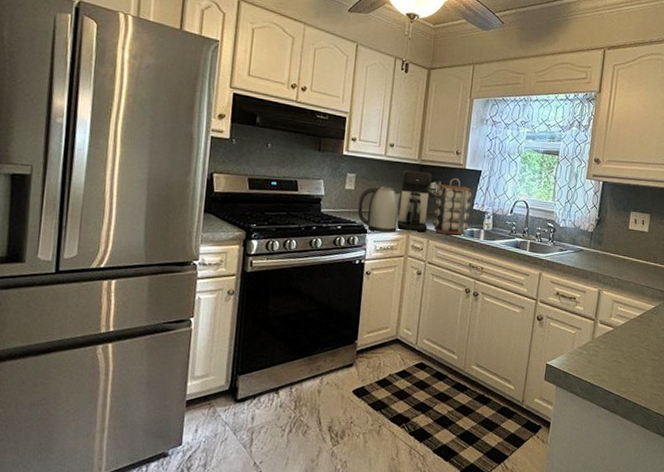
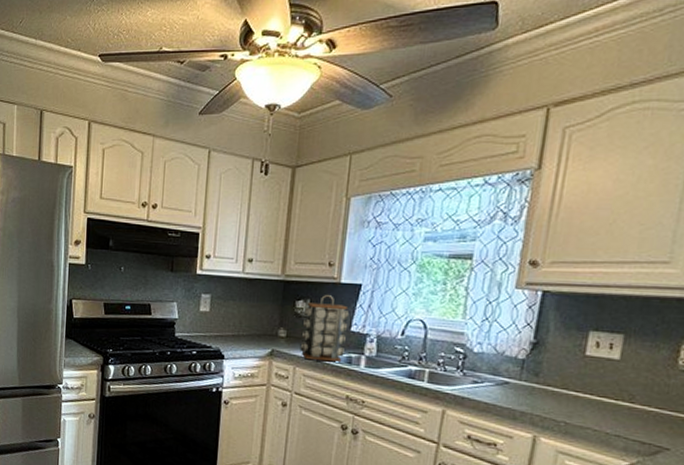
kettle: present [357,186,401,233] -> none [213,306,262,359]
coffee maker: present [397,170,431,232] -> none [258,287,298,358]

